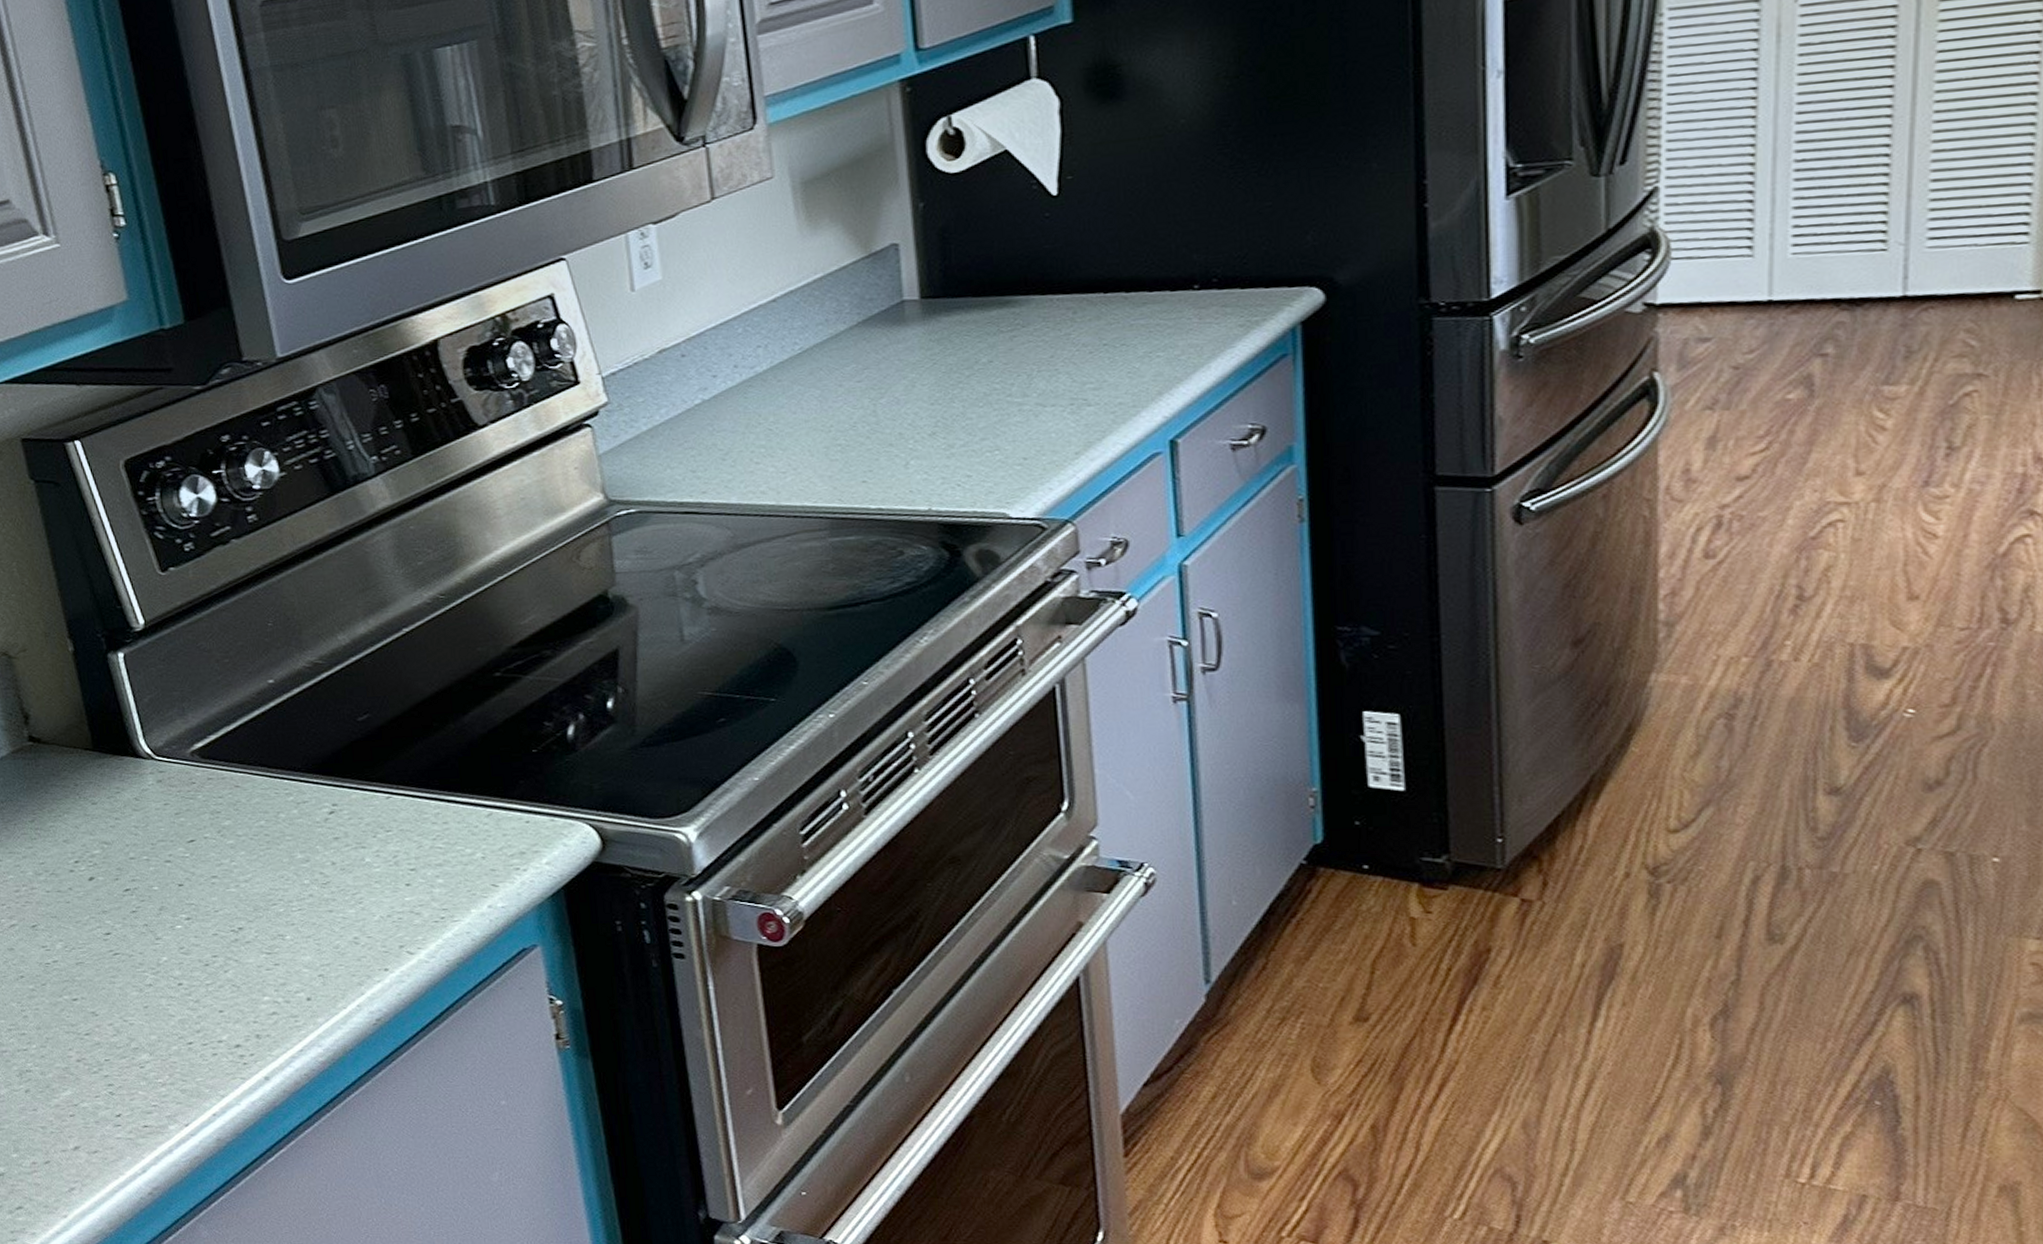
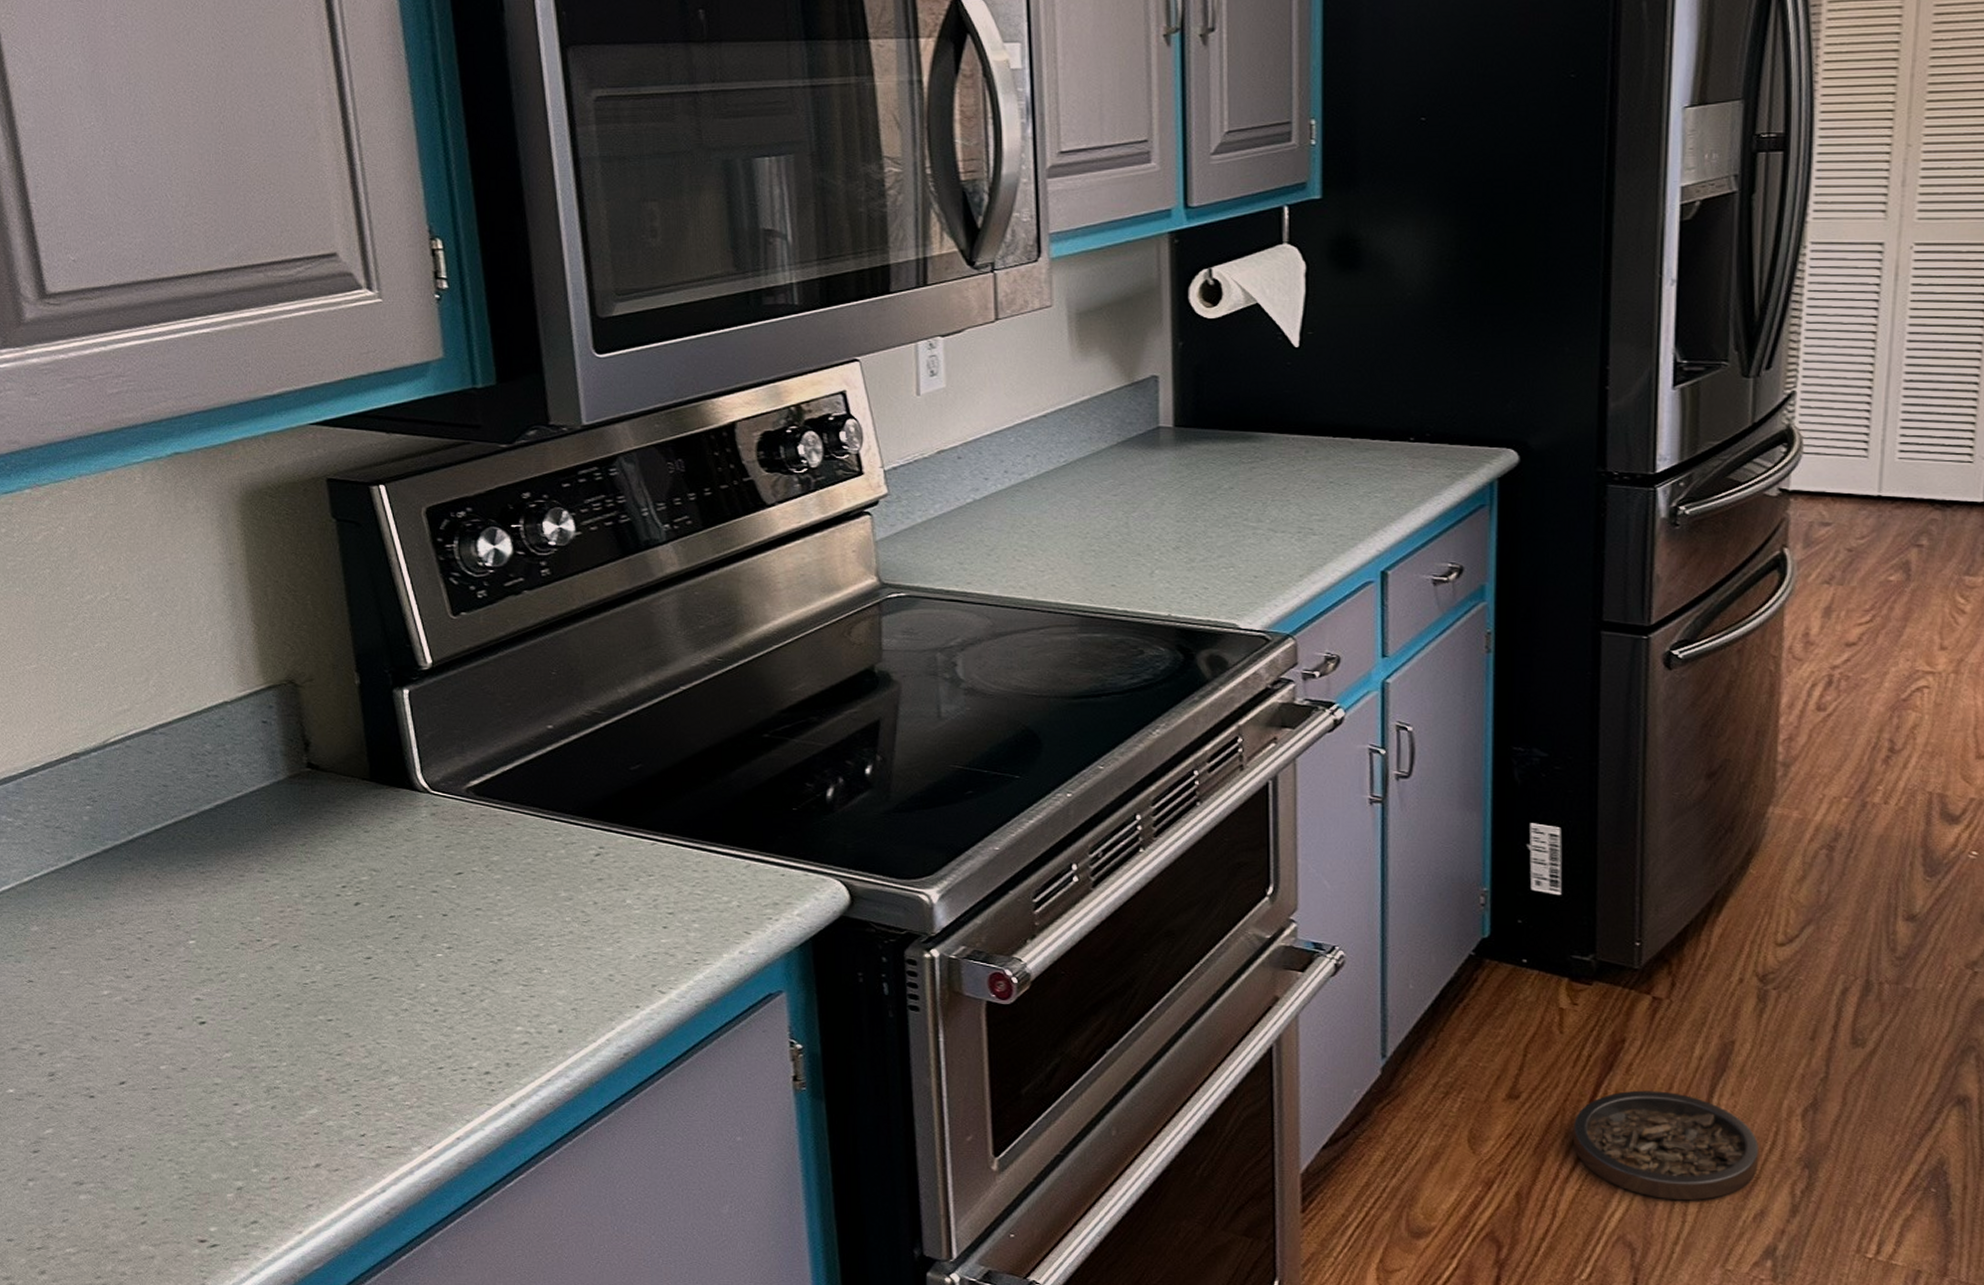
pet bowl: none [1434,1004,1660,1127] -> present [1572,1090,1760,1201]

